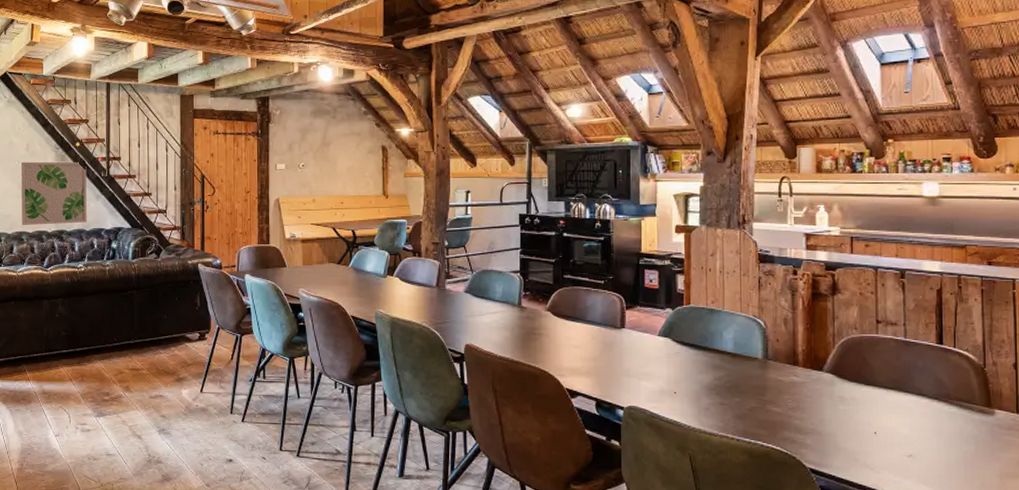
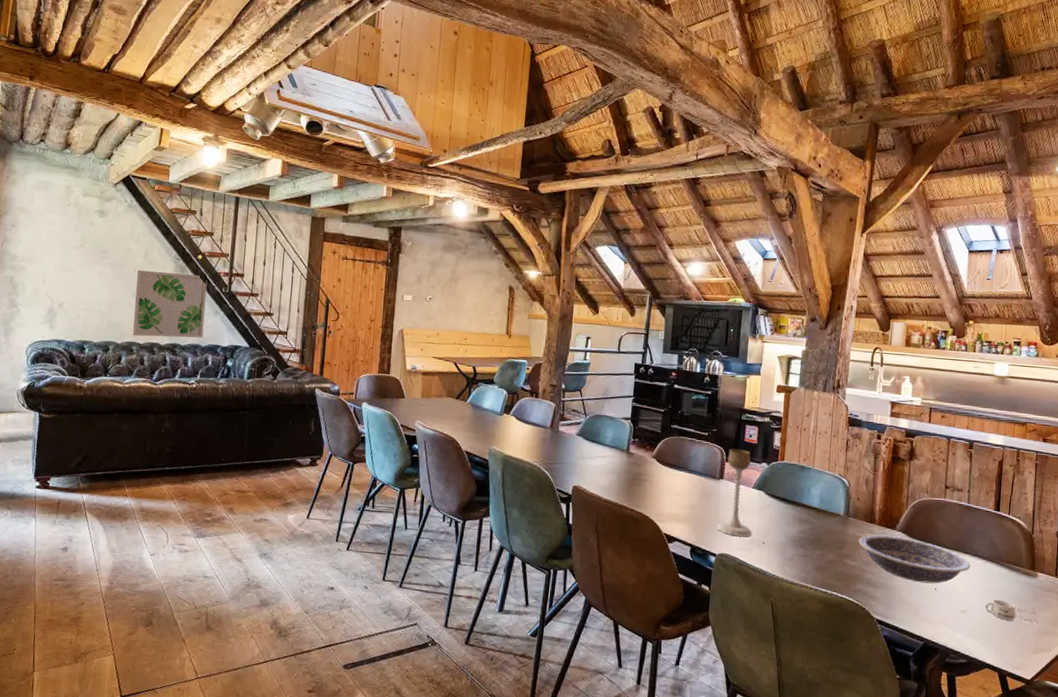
candle holder: none [622,295,662,388] -> present [716,448,752,537]
bowl: none [781,377,914,427] -> present [858,534,971,584]
mug: none [936,441,1001,466] -> present [986,599,1040,624]

